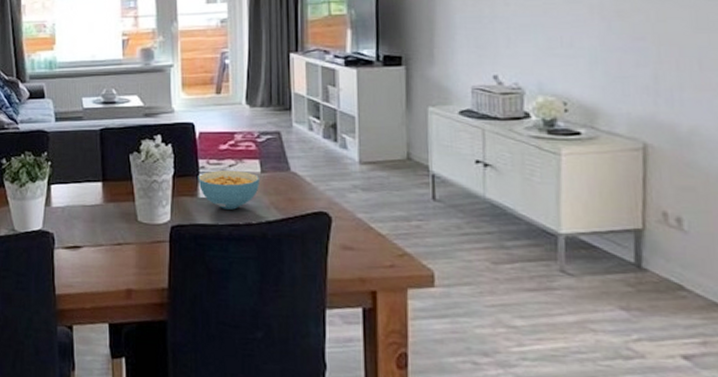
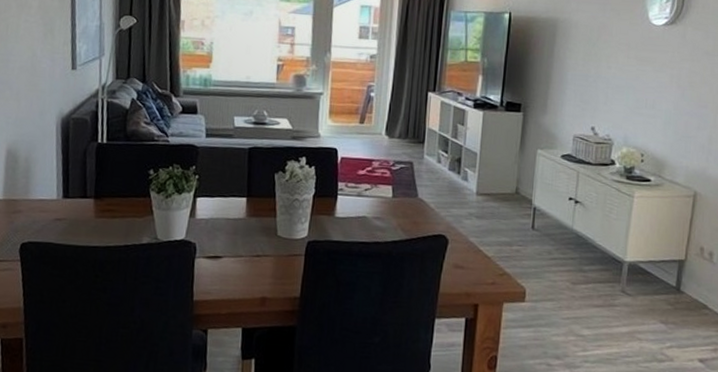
cereal bowl: present [198,170,259,210] -> none [336,193,390,229]

